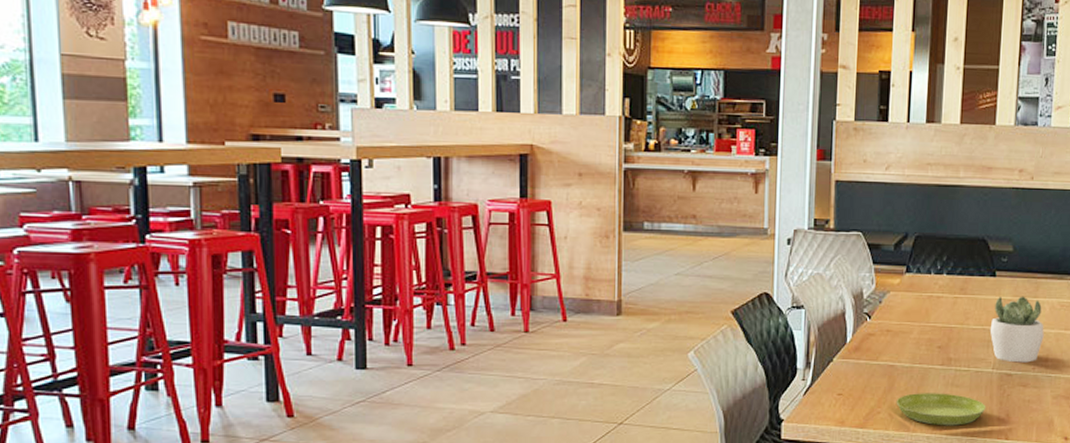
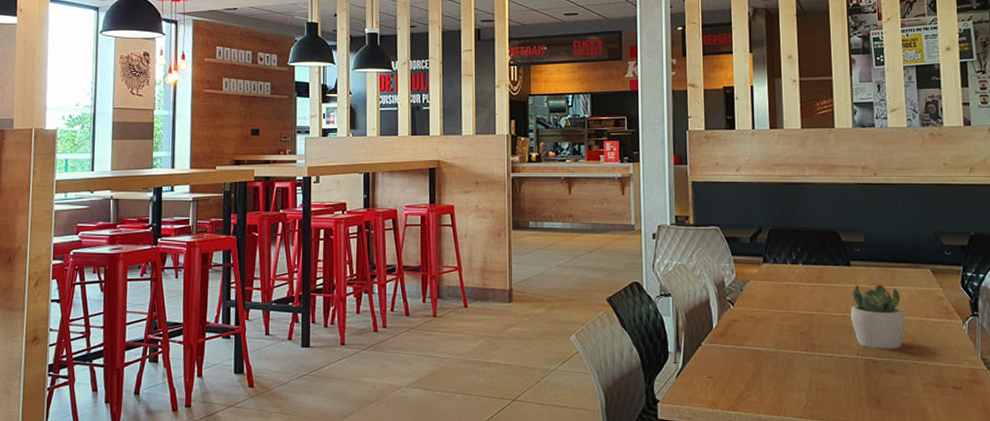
saucer: present [896,393,986,426] -> none [764,377,855,411]

